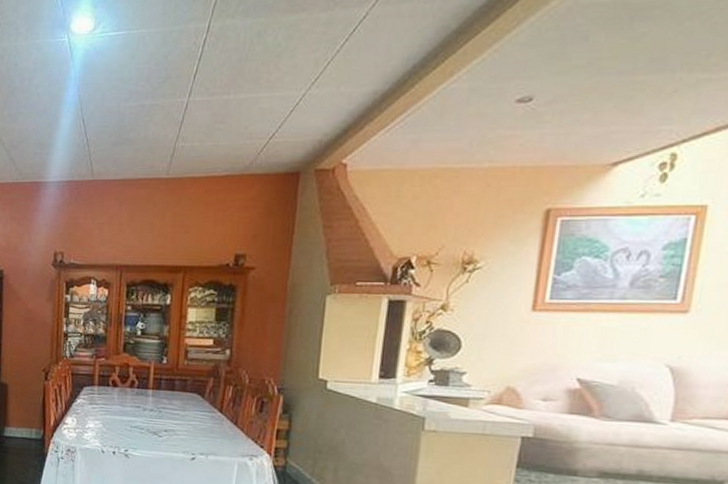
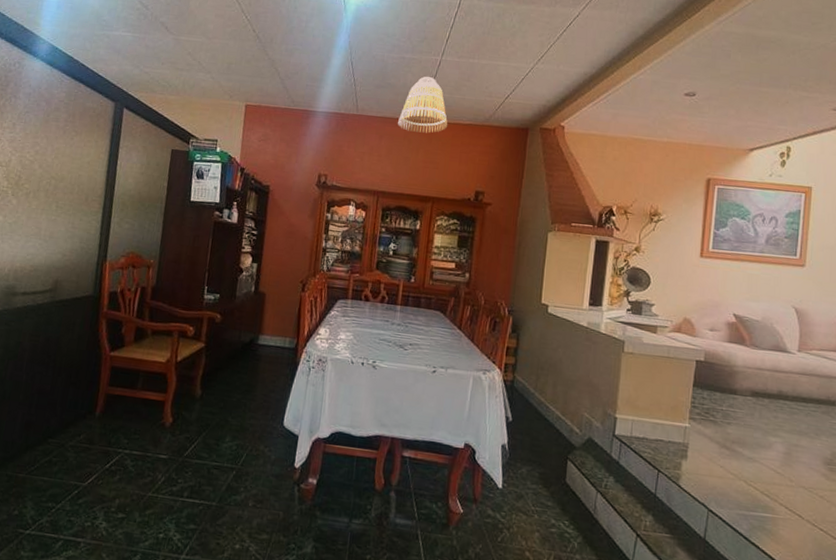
lamp shade: none [140,124,200,193] -> present [398,77,448,134]

